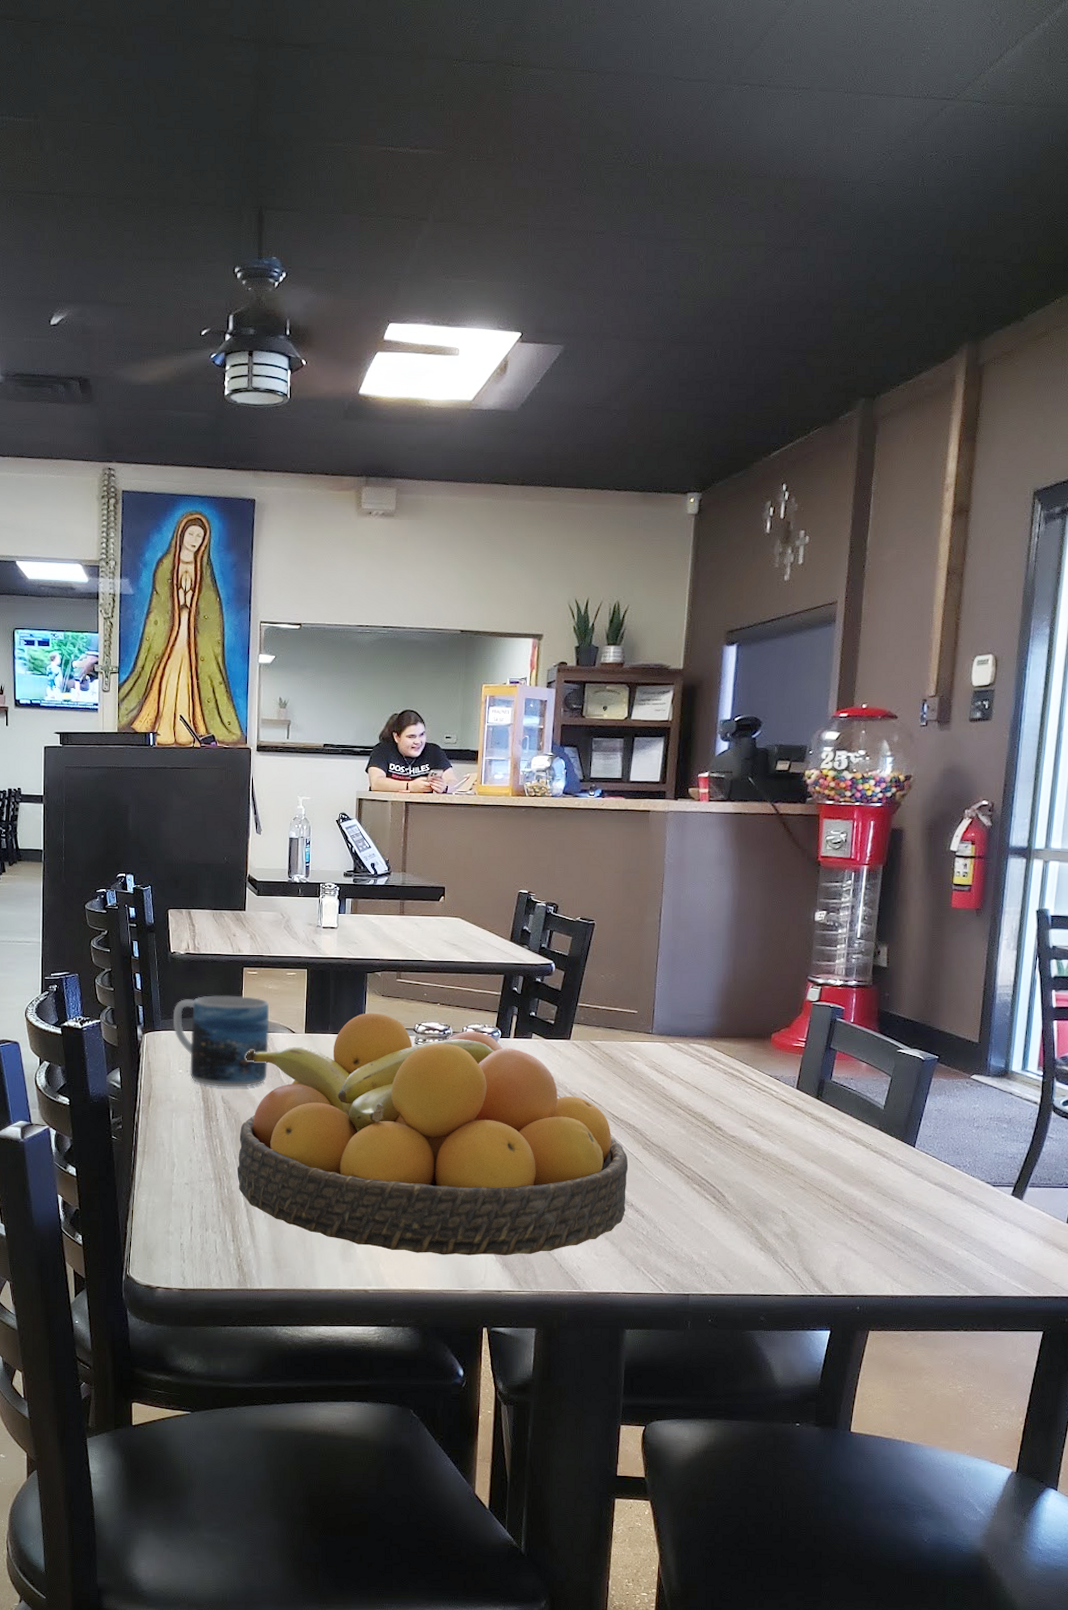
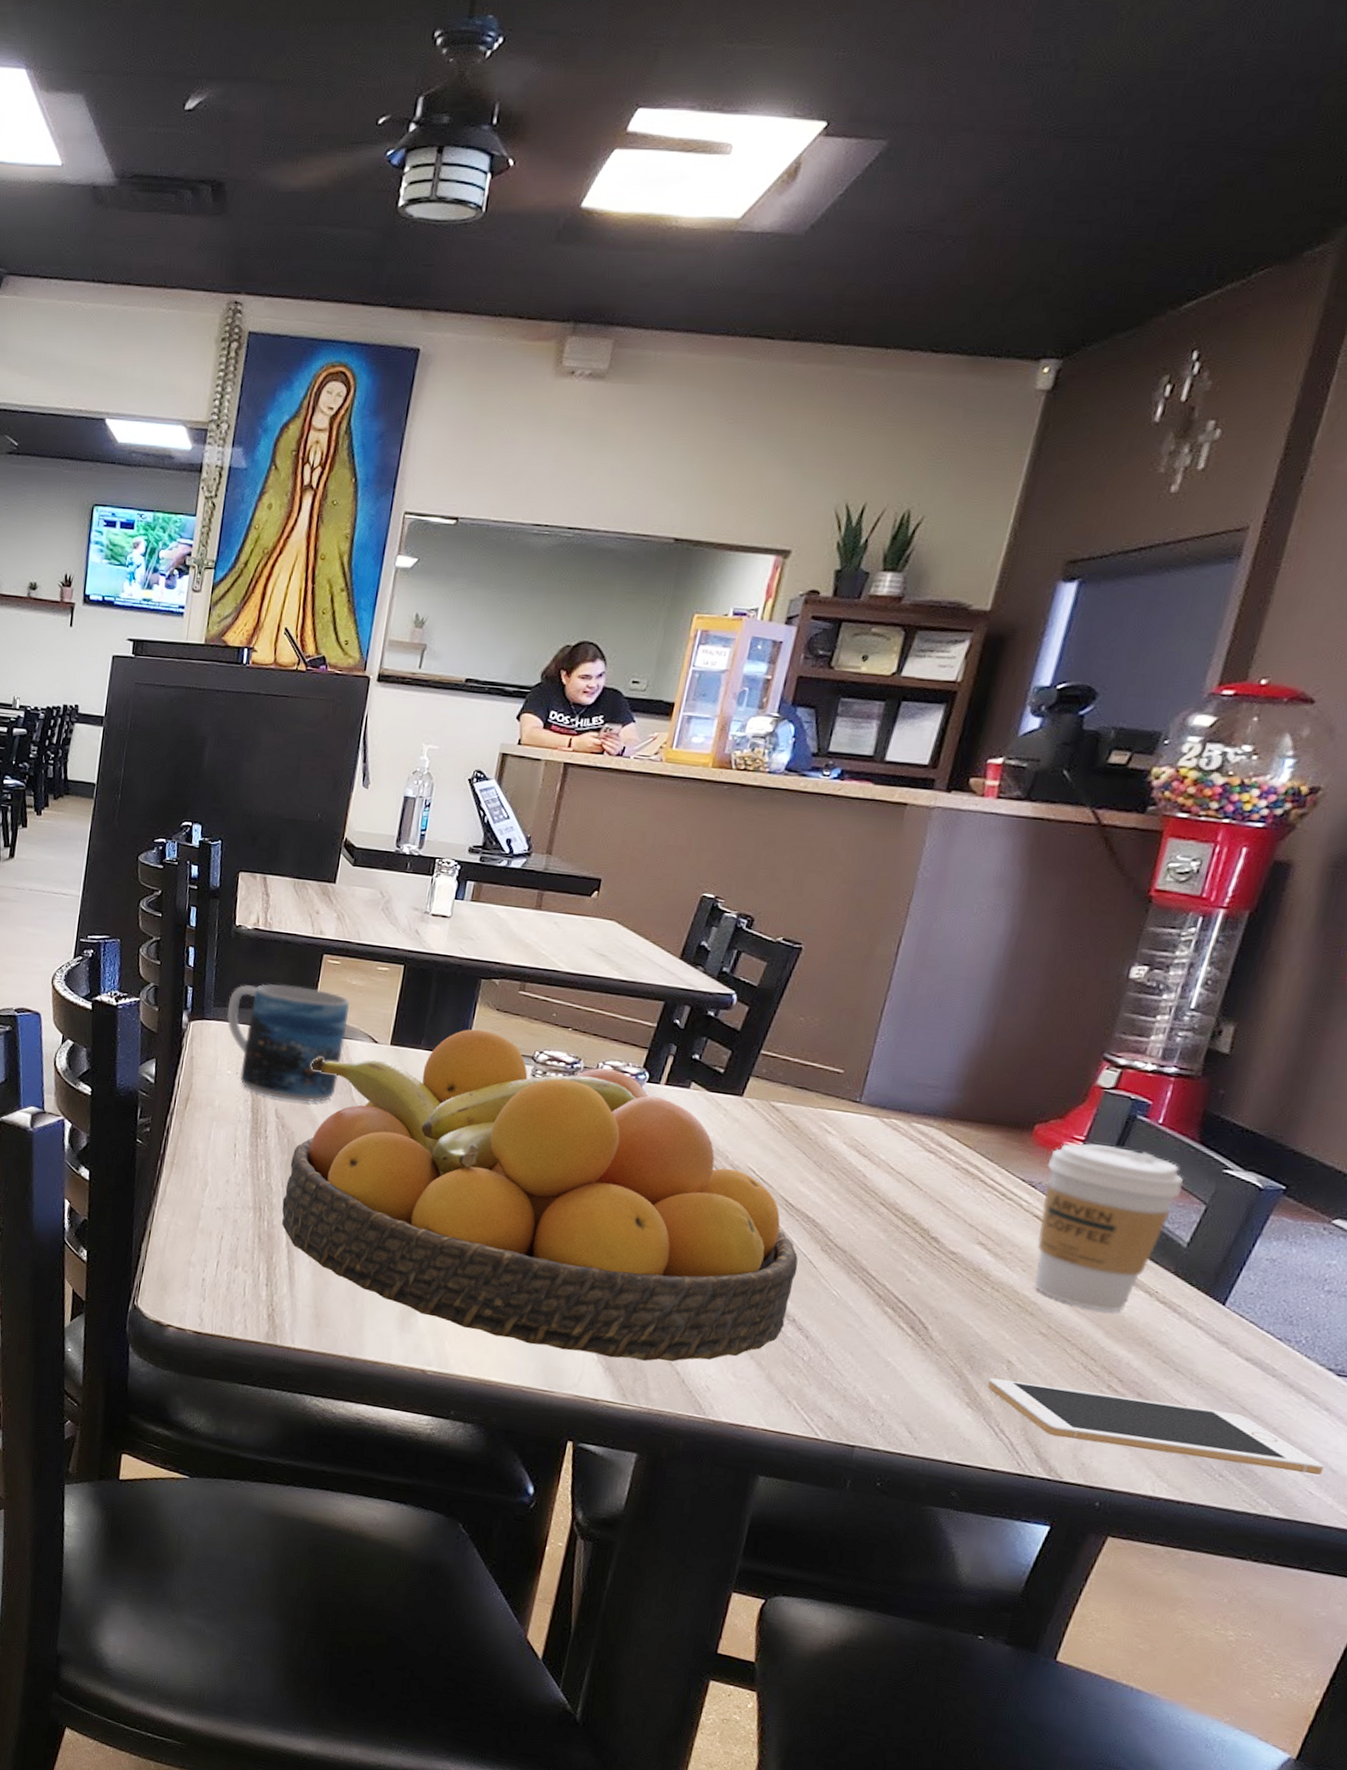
cell phone: none [771,1224,997,1263] -> present [987,1378,1325,1475]
coffee cup: none [784,1043,874,1164] -> present [1034,1143,1184,1311]

